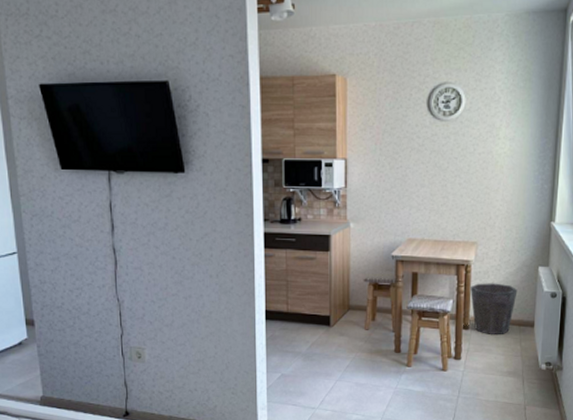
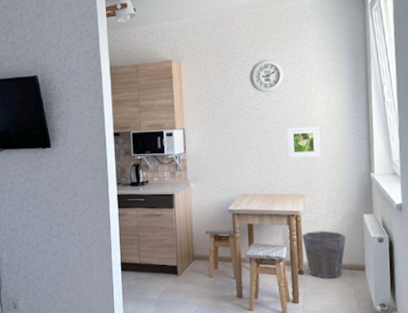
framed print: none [463,165,501,201] -> present [286,127,321,159]

